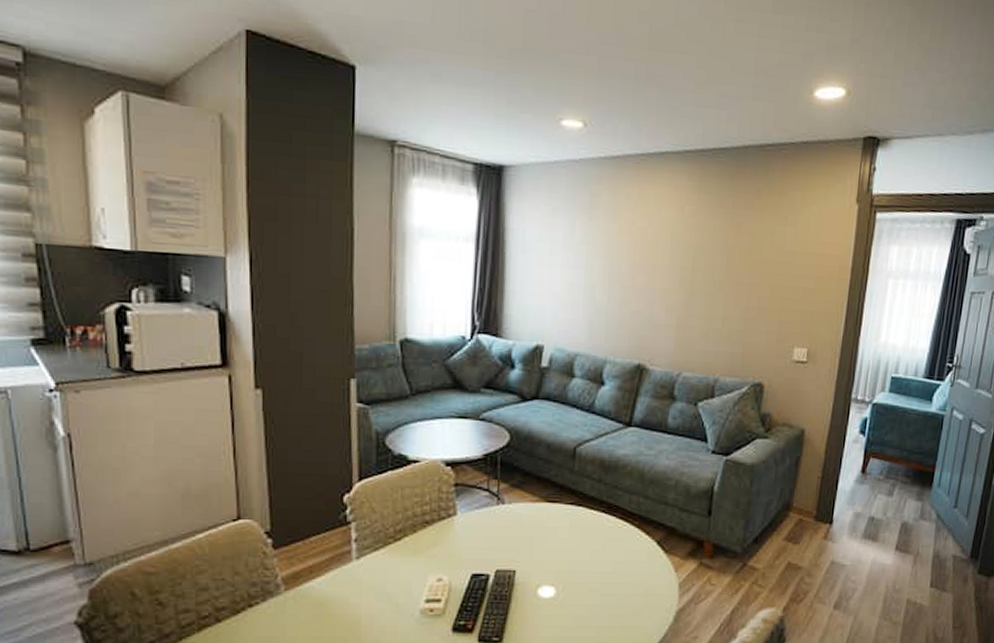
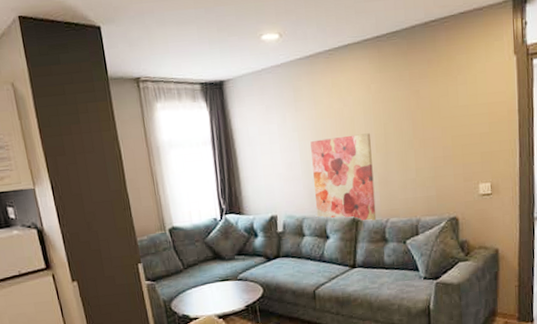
wall art: none [593,260,676,374] -> present [310,133,377,222]

